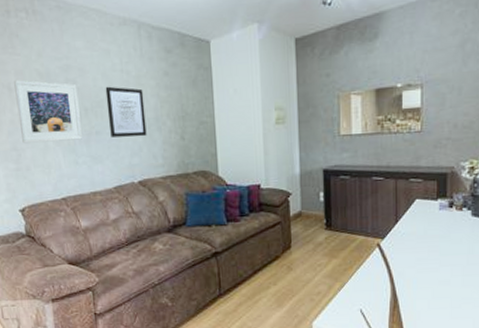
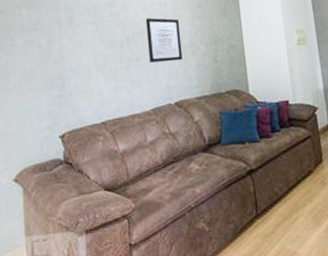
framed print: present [14,80,82,143] -> none [64,15,123,72]

